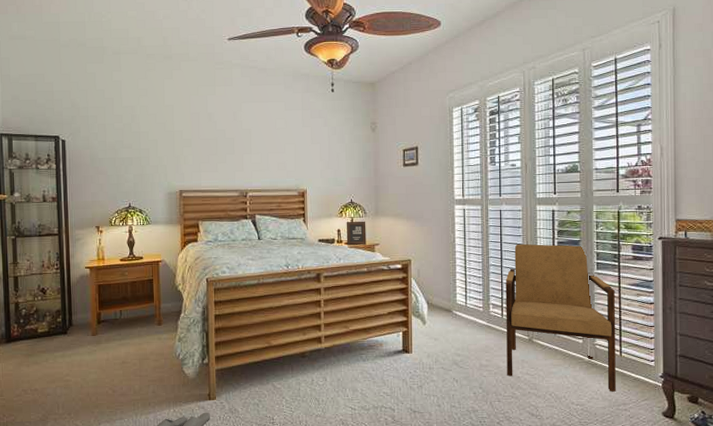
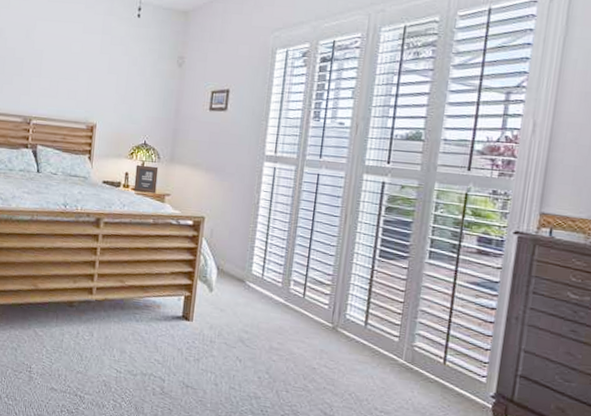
armchair: present [505,243,616,392] -> none [300,215,448,405]

